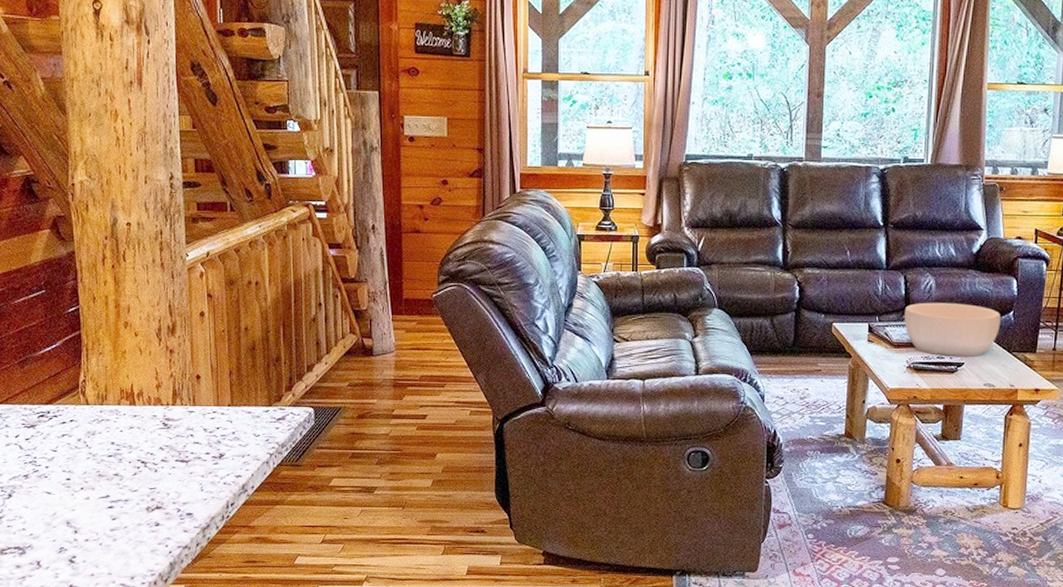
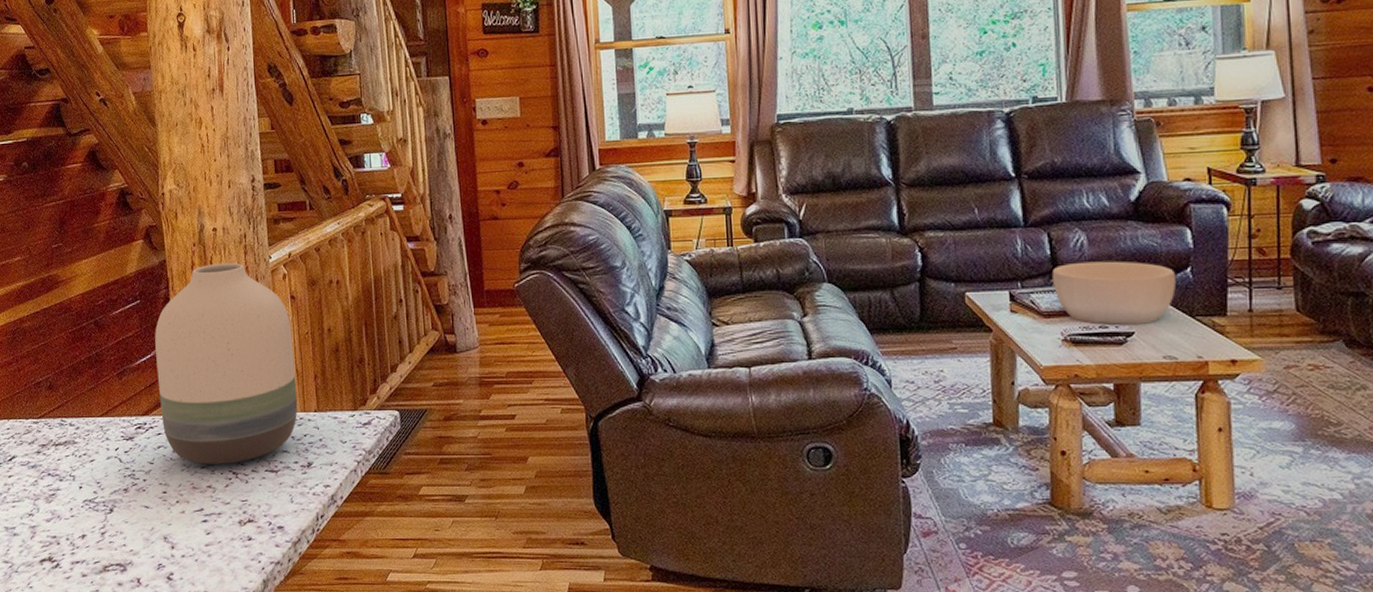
vase: none [61,257,211,453] -> present [155,262,298,464]

